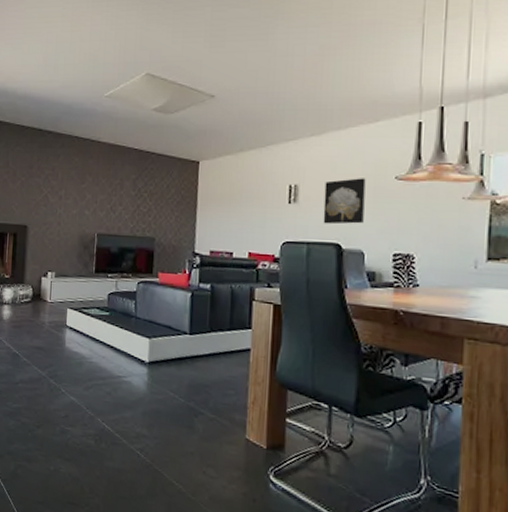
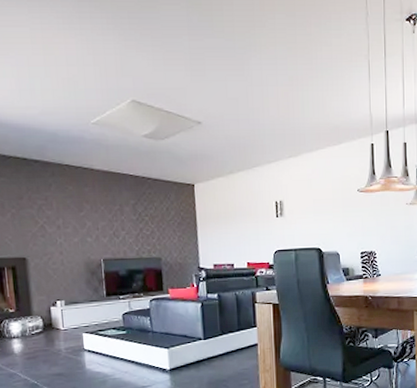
wall art: present [323,178,366,225] -> none [304,192,337,233]

